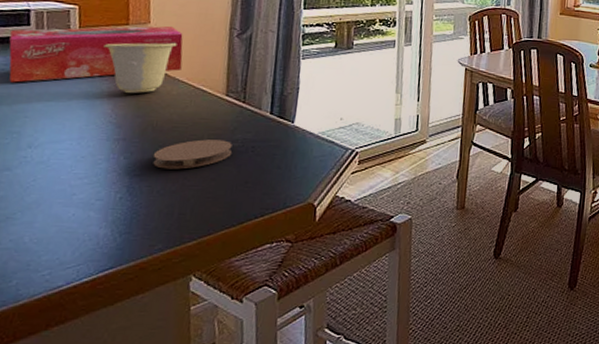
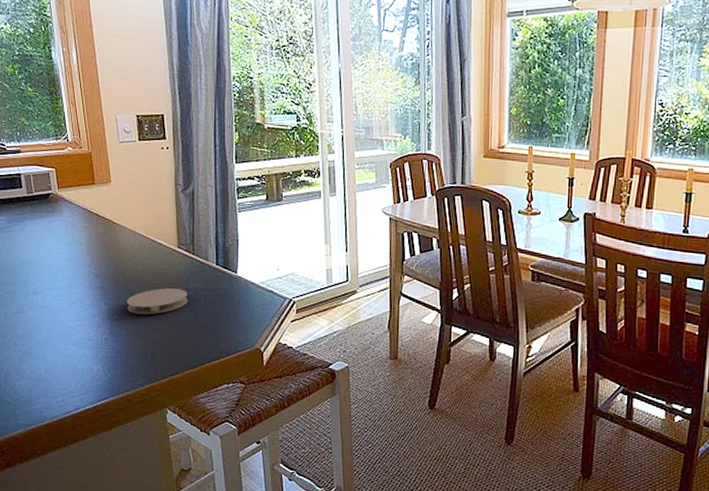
tissue box: present [9,26,183,83] -> none [9,184,140,238]
cup: present [103,42,177,93] -> none [78,199,134,246]

